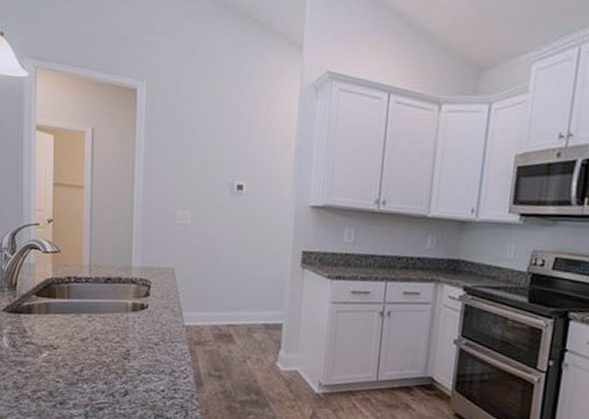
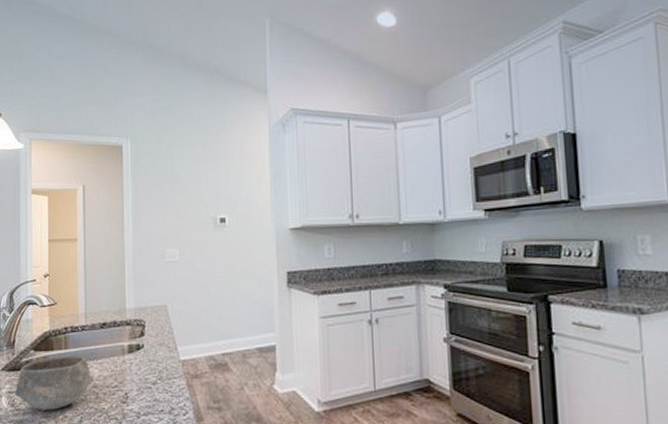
bowl: none [15,304,96,357] -> present [14,356,94,410]

